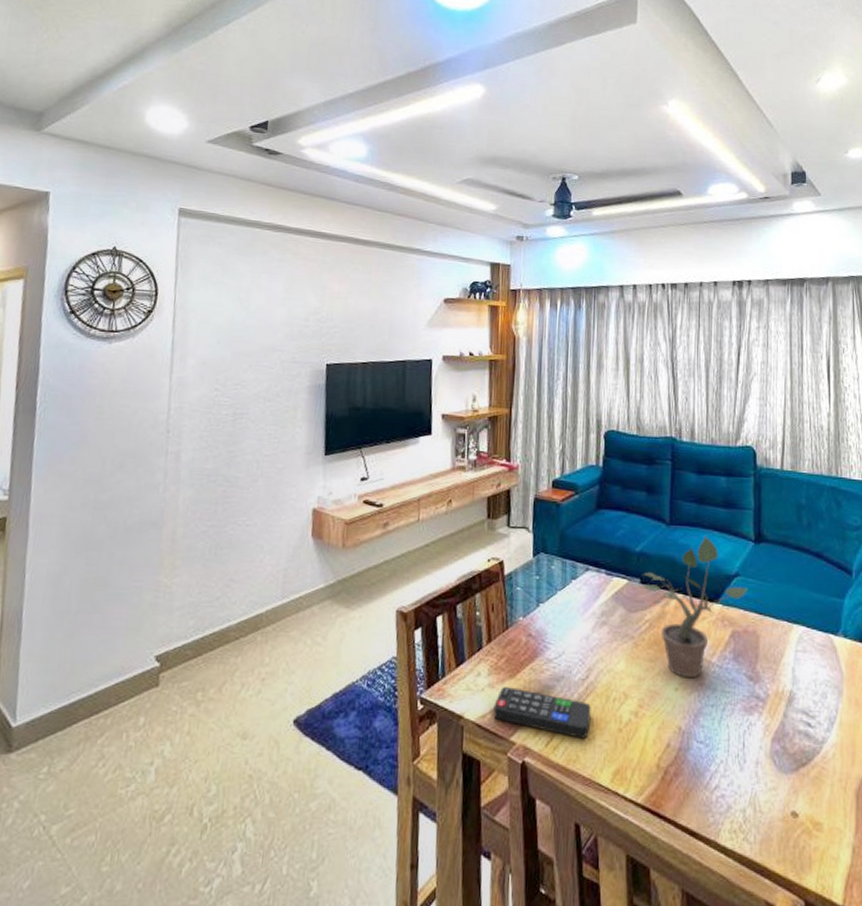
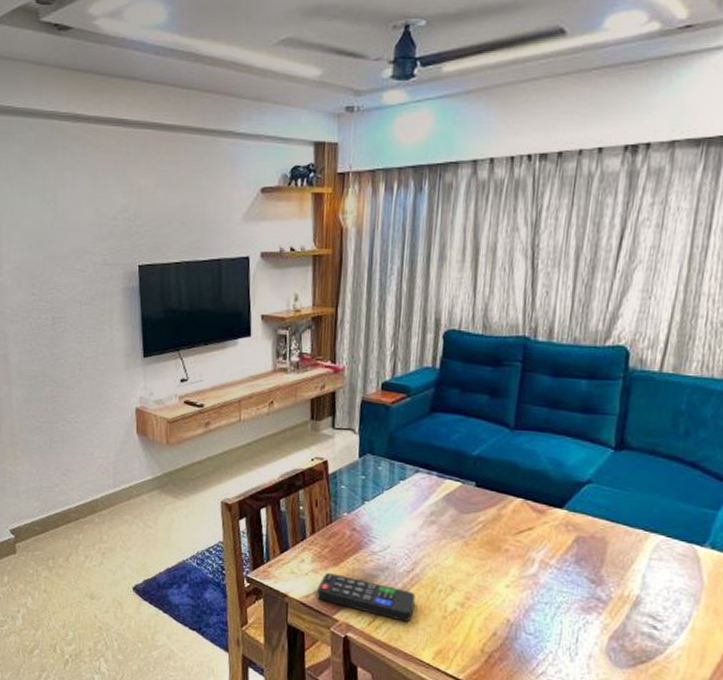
potted plant: present [640,535,748,679] -> none [475,441,600,578]

